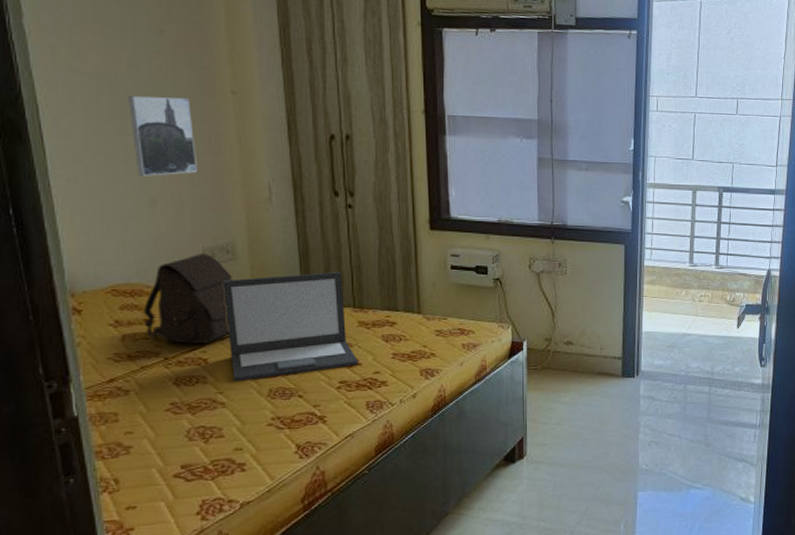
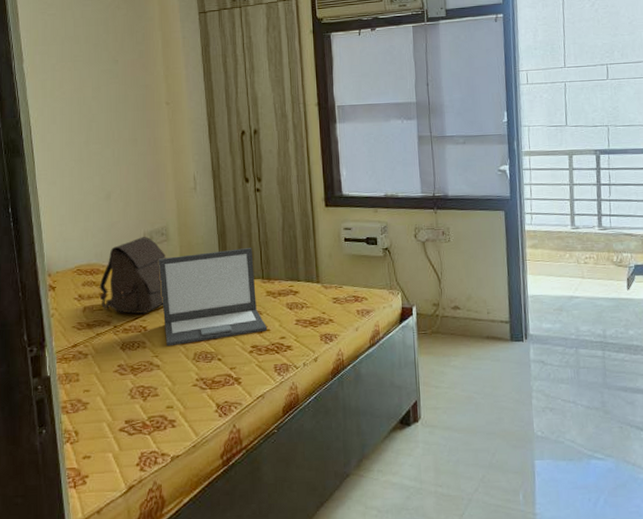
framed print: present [128,96,198,176] -> none [92,112,141,176]

